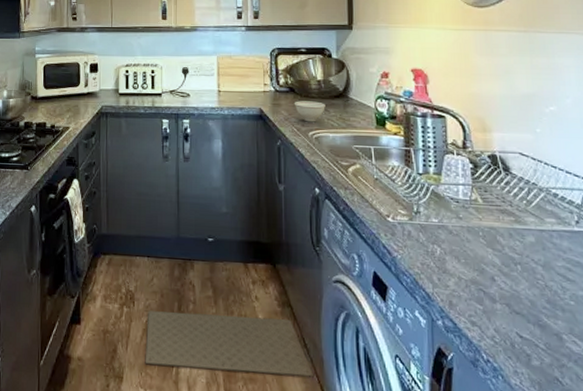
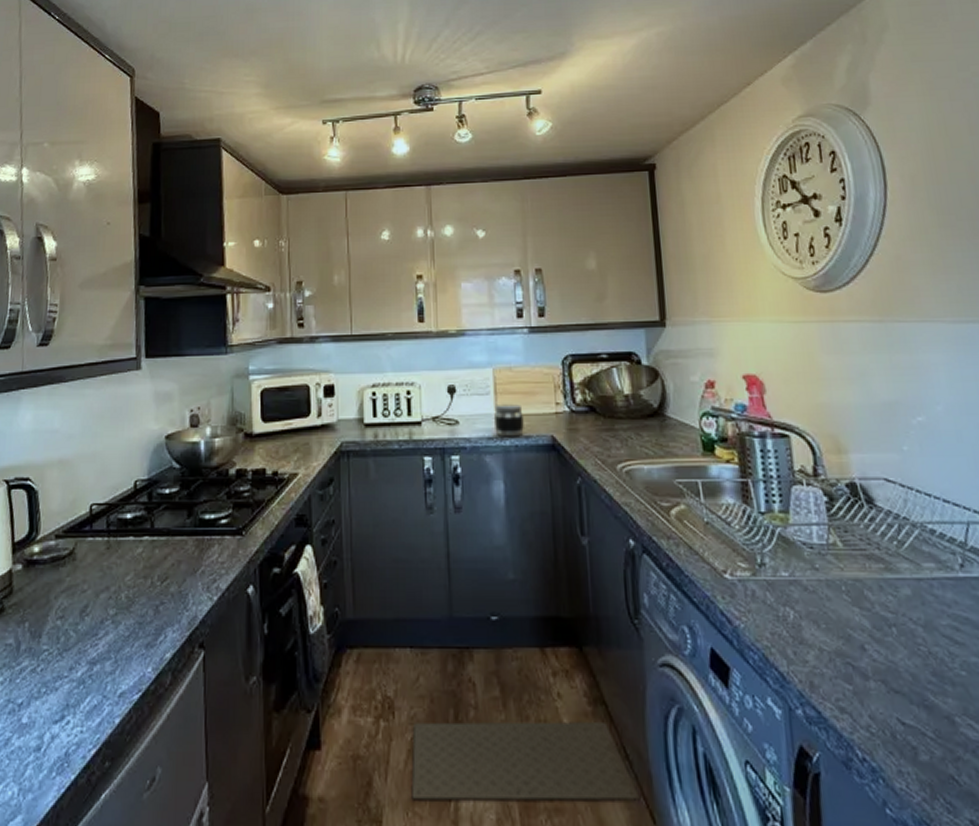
jar: none [217,82,239,108] -> present [494,403,524,437]
bowl: present [294,101,325,122] -> none [595,423,637,451]

